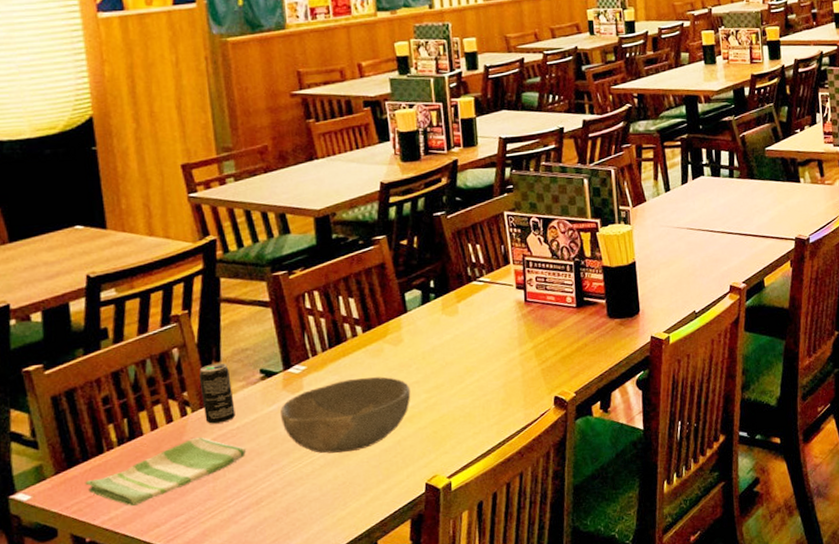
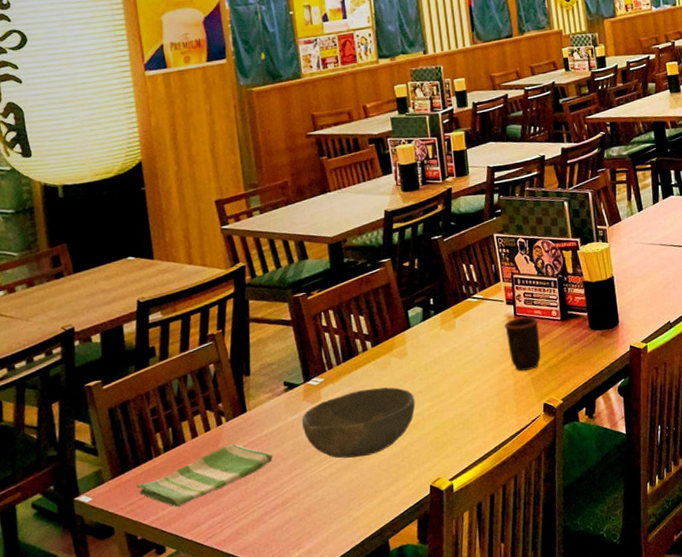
beverage can: present [198,362,236,424] -> none [231,376,263,432]
mug: none [514,302,553,361] -> present [505,316,541,371]

